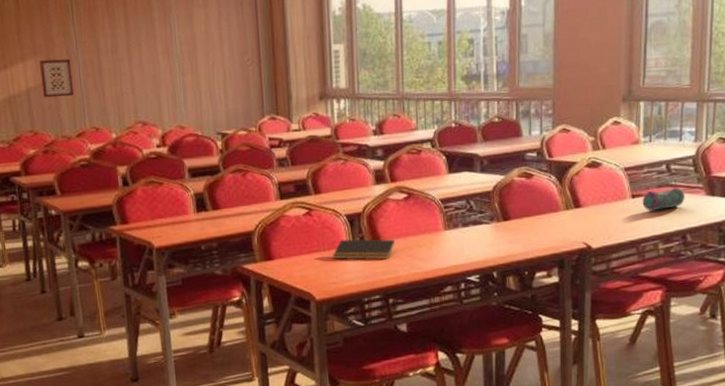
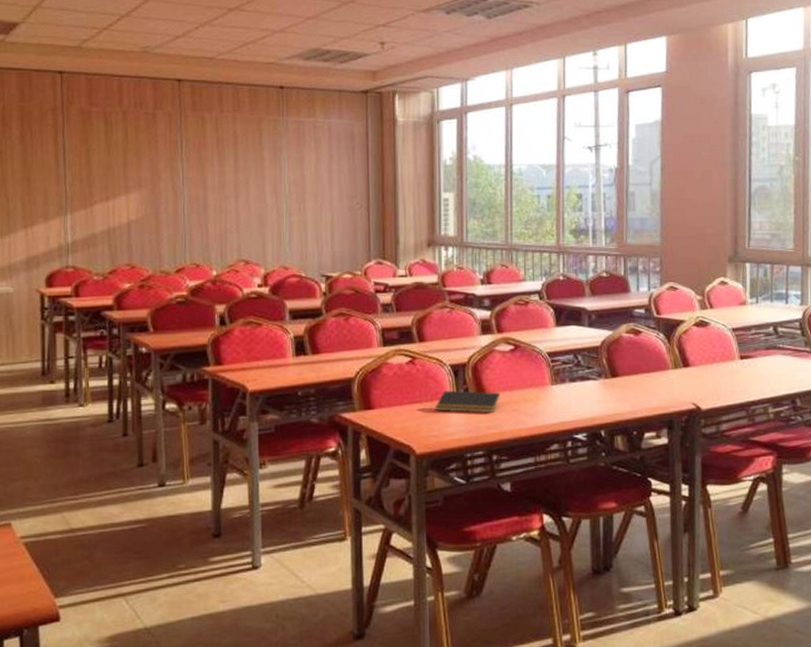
wall art: present [40,59,74,98] -> none [144,194,176,232]
pencil case: present [642,187,685,211] -> none [751,350,793,374]

